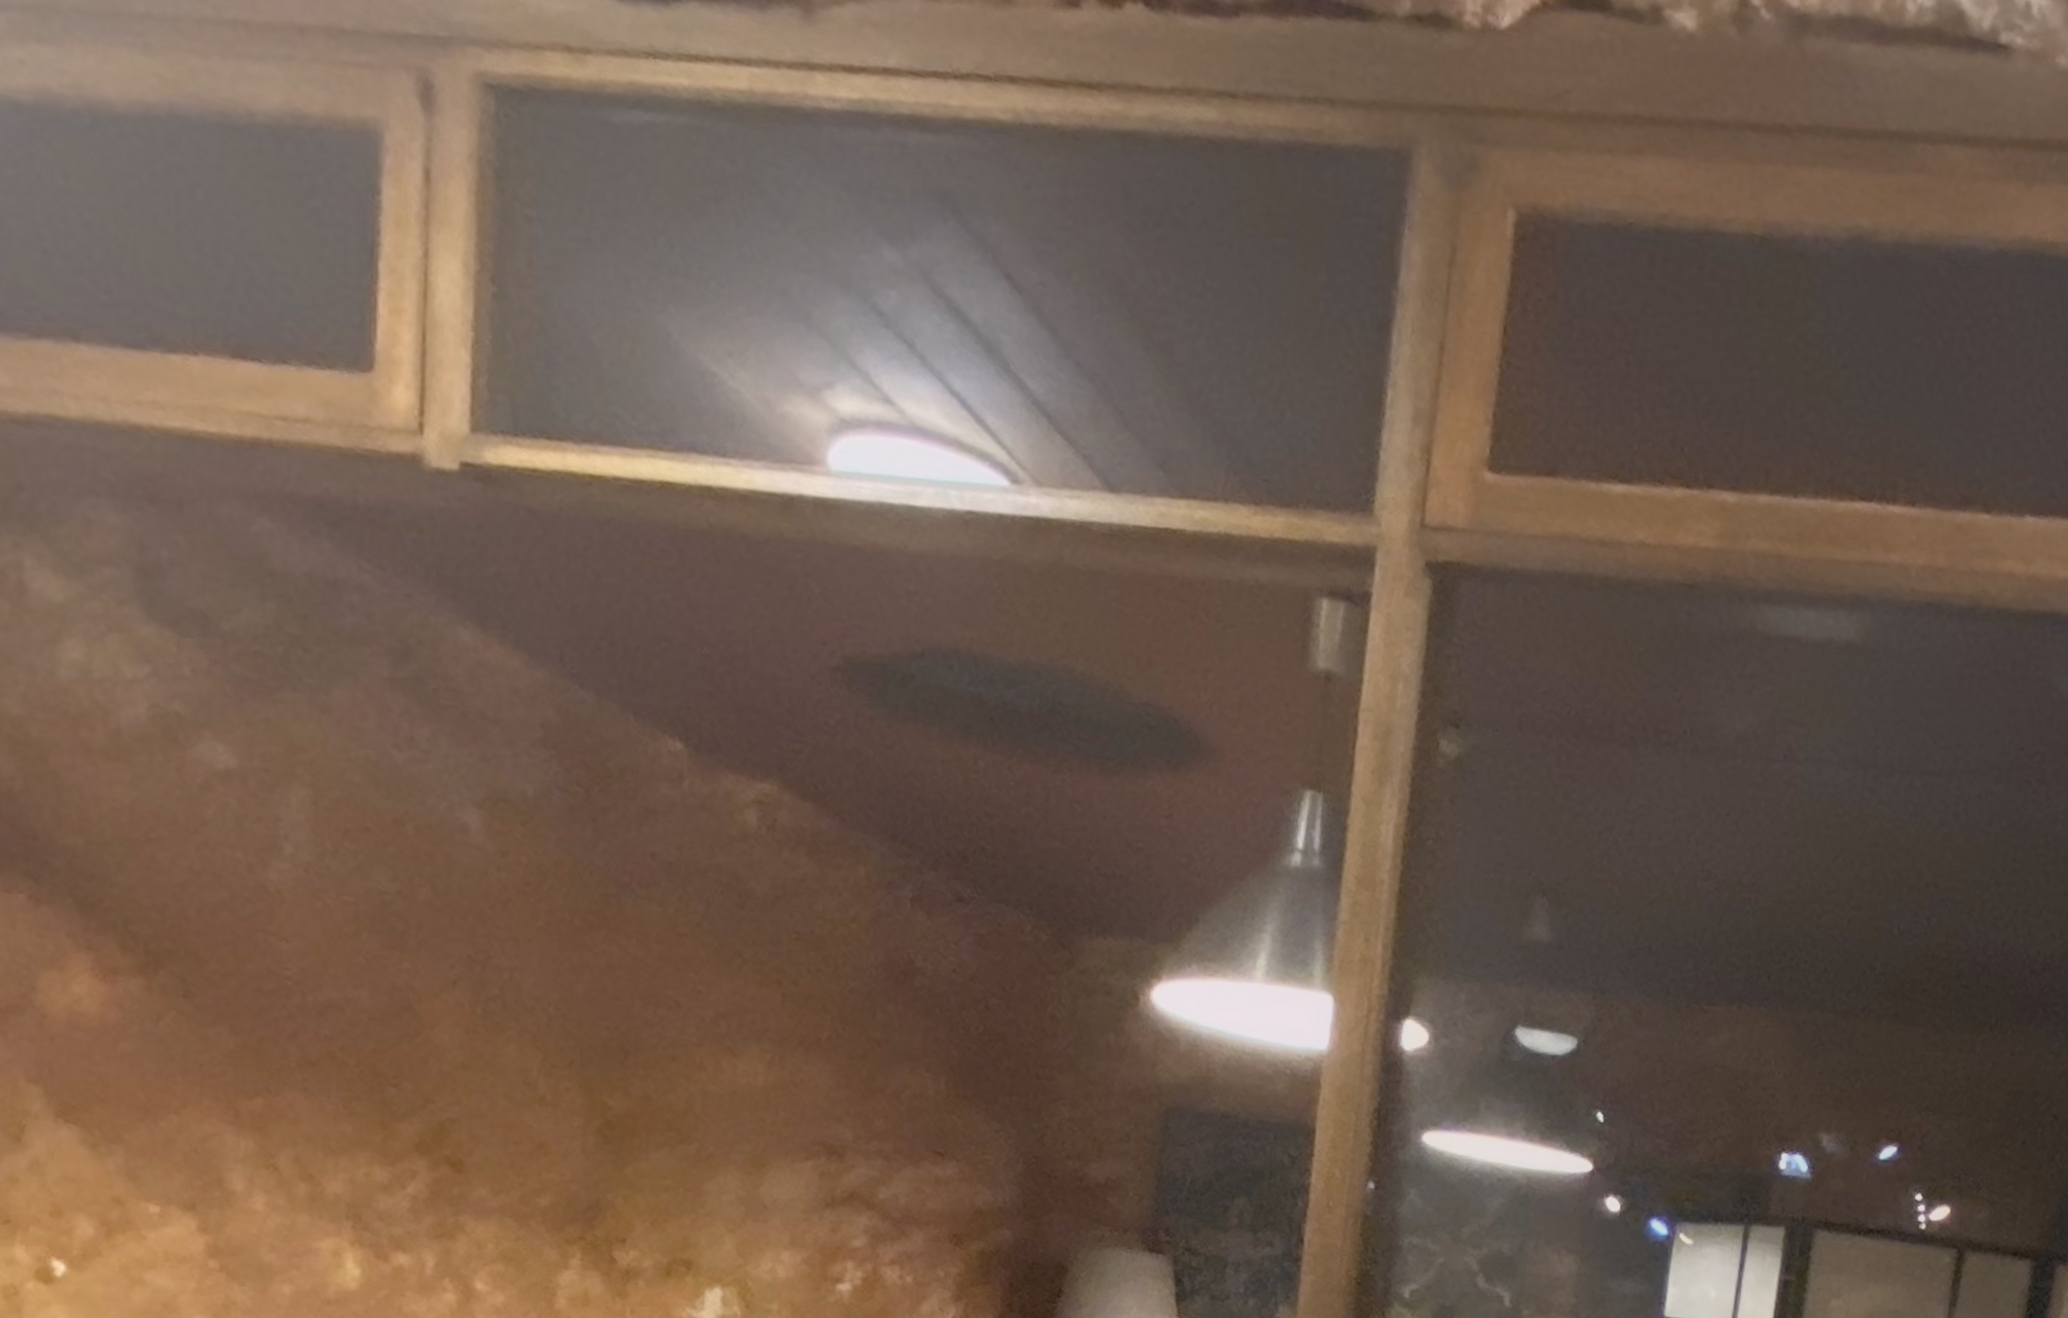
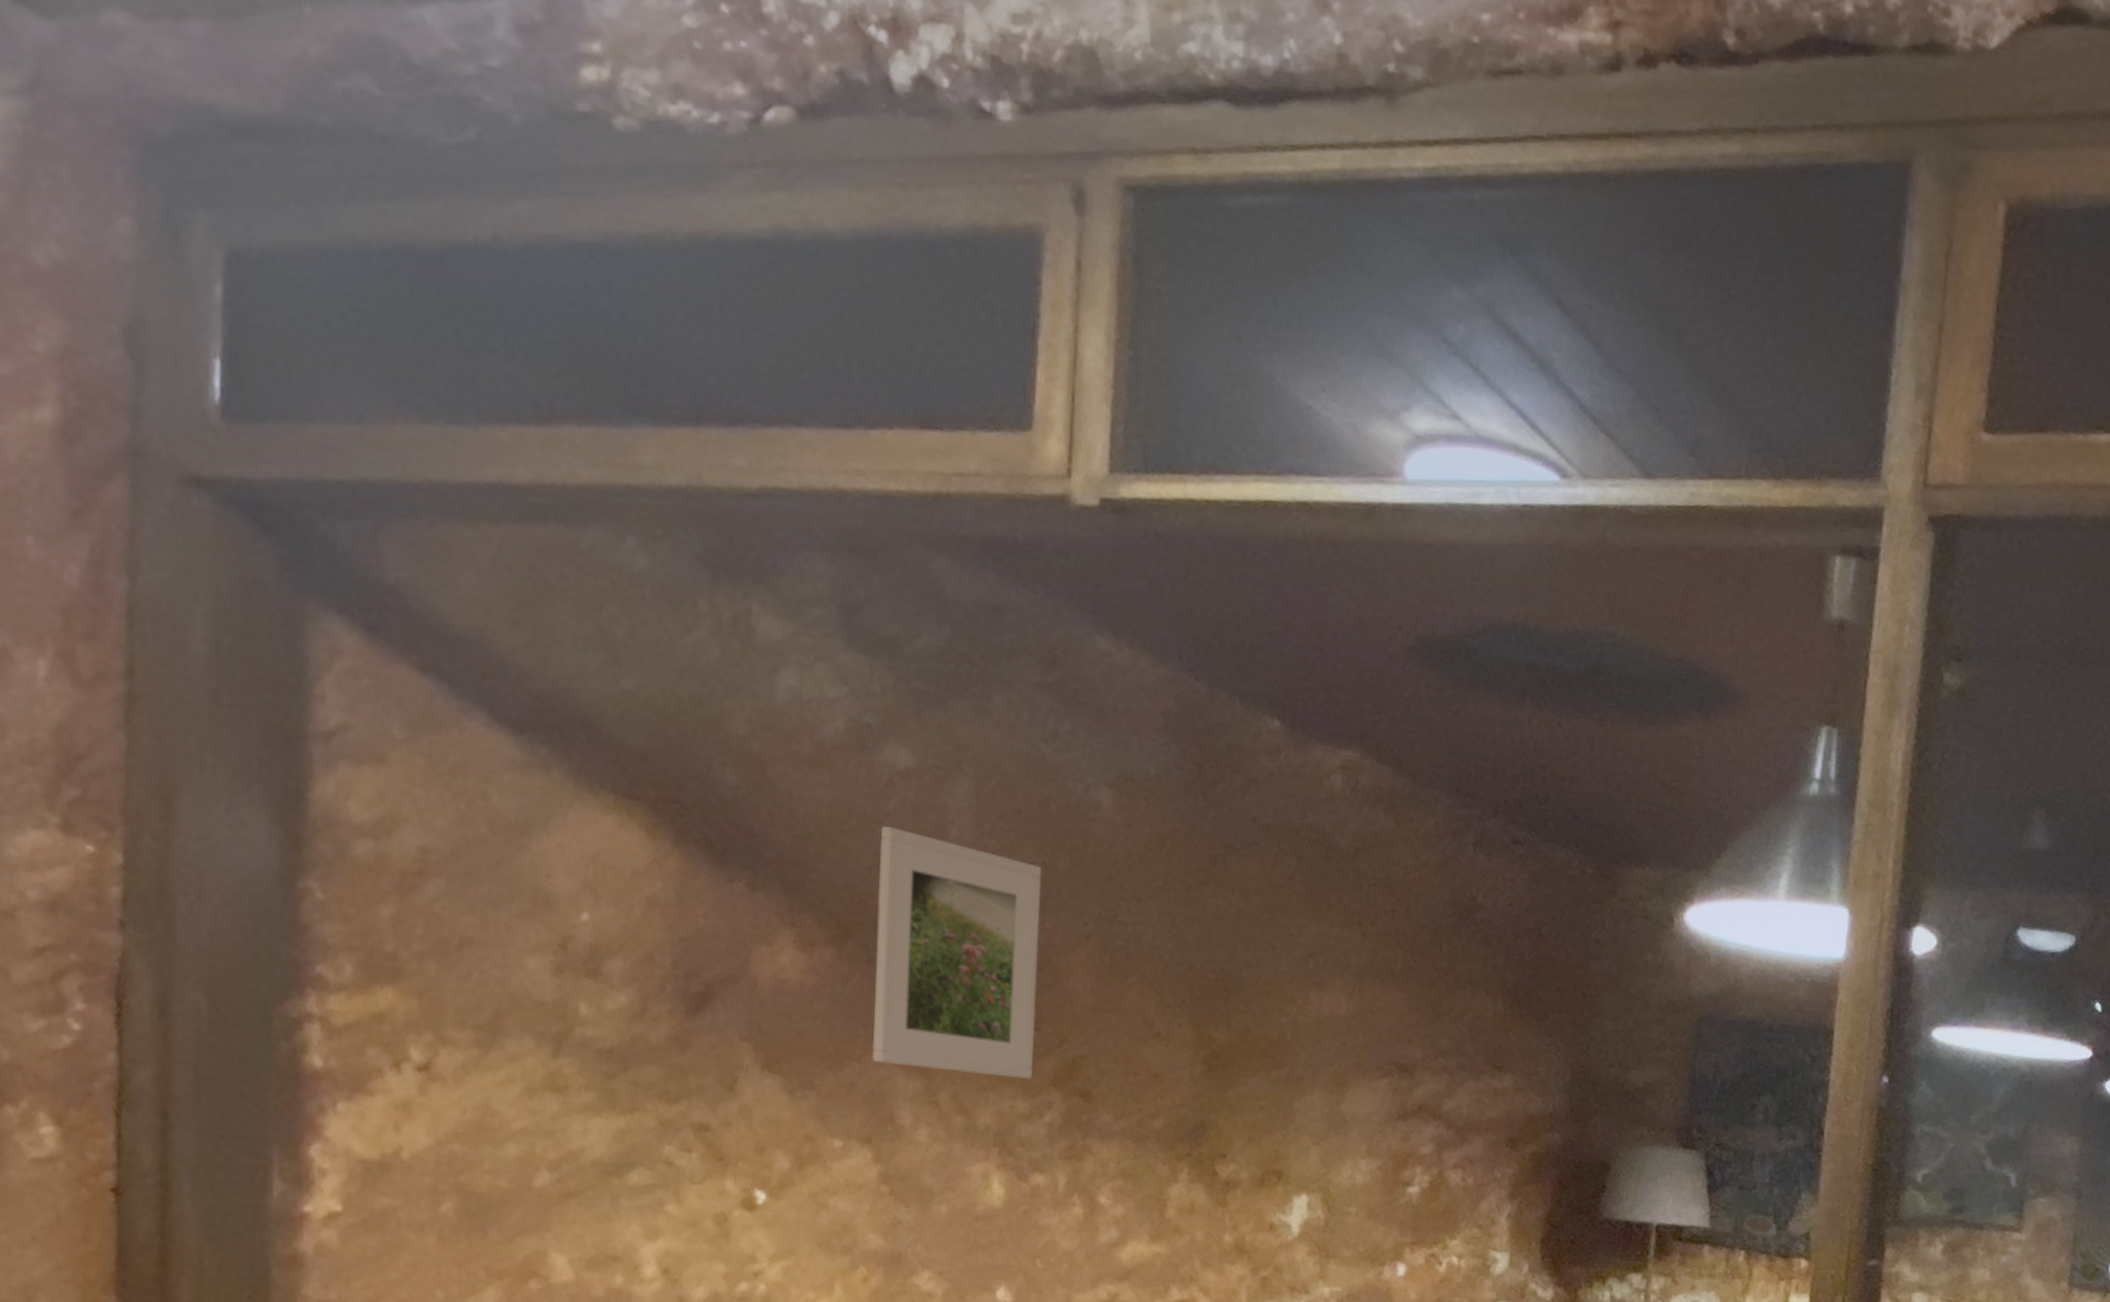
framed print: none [192,837,398,1144] -> present [871,826,1042,1079]

